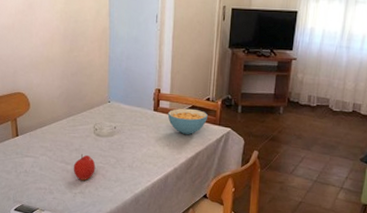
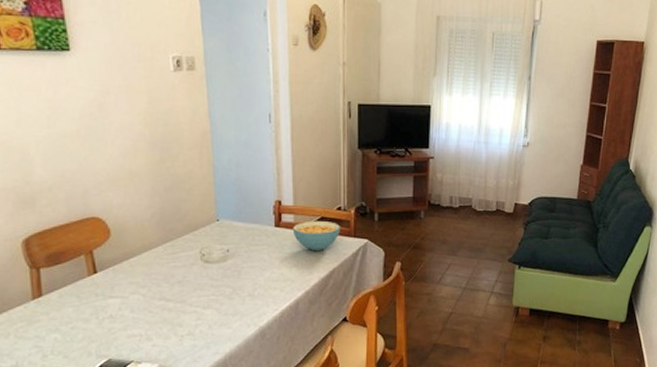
fruit: present [73,154,96,181] -> none [176,287,207,319]

